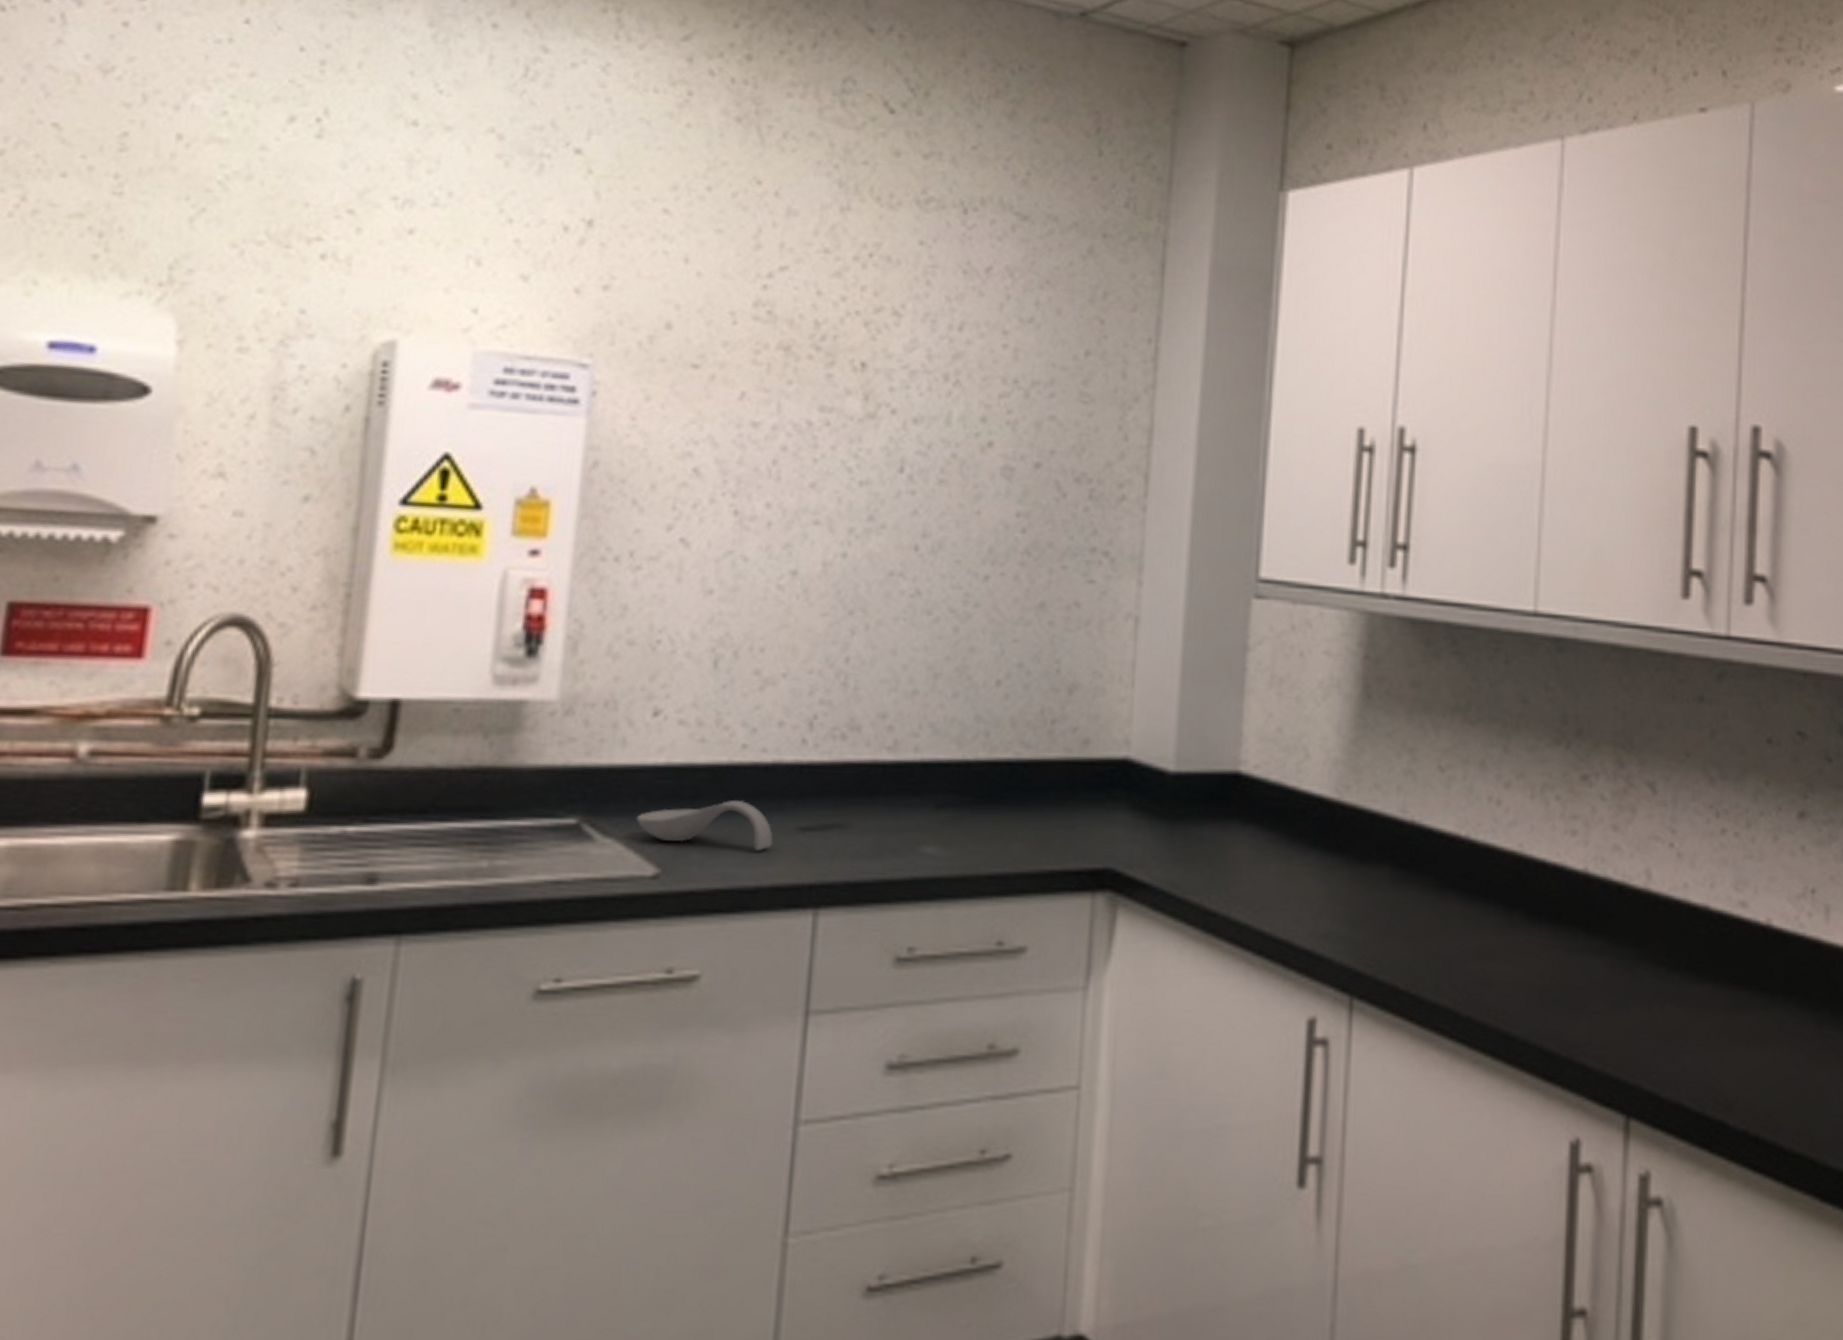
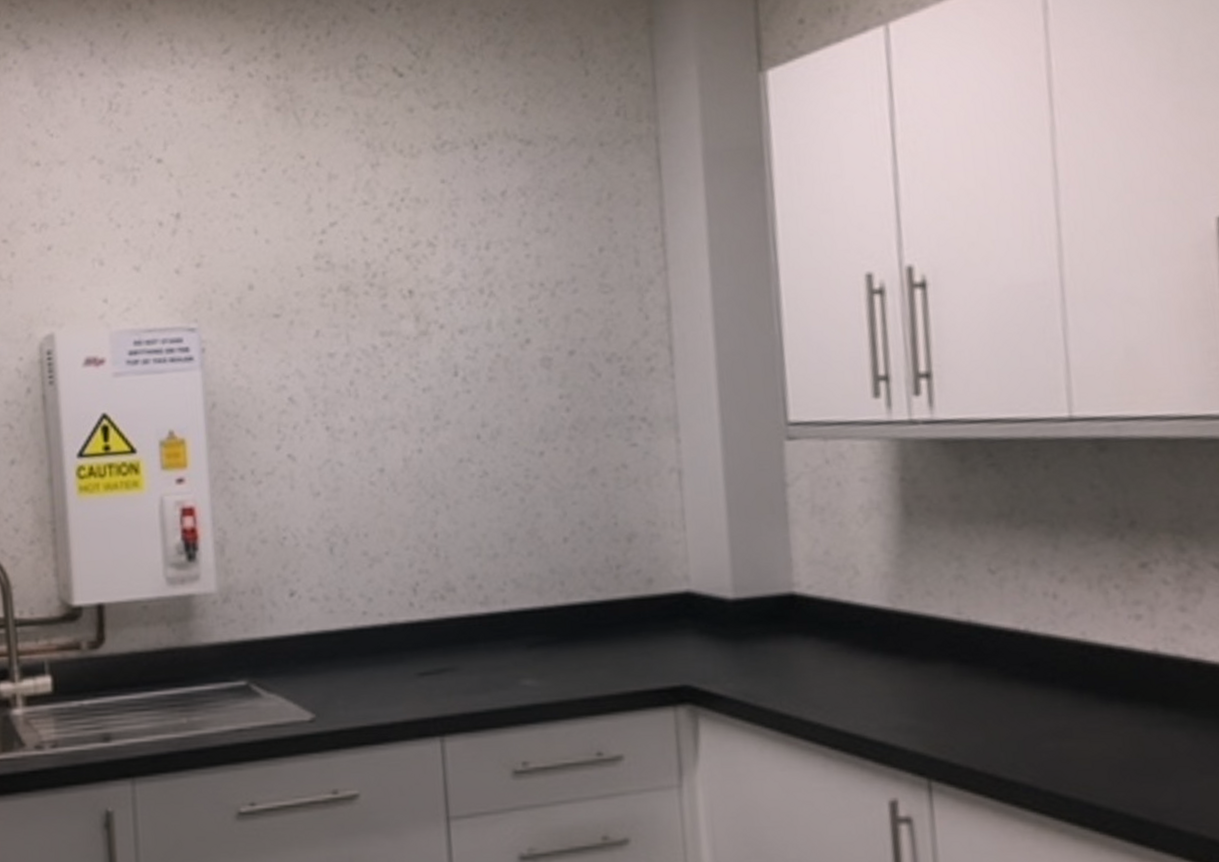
spoon rest: present [636,800,773,852] -> none [290,656,400,695]

